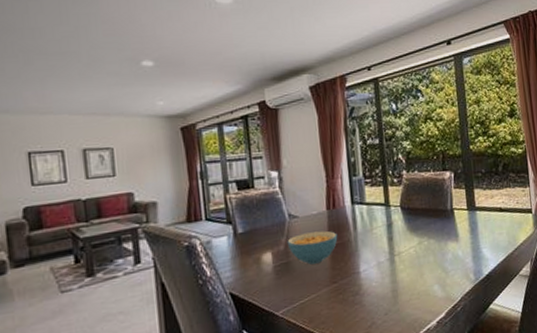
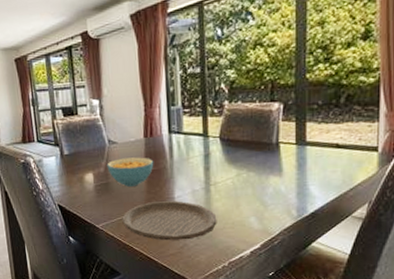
plate: none [305,275,404,322] -> present [122,201,217,241]

